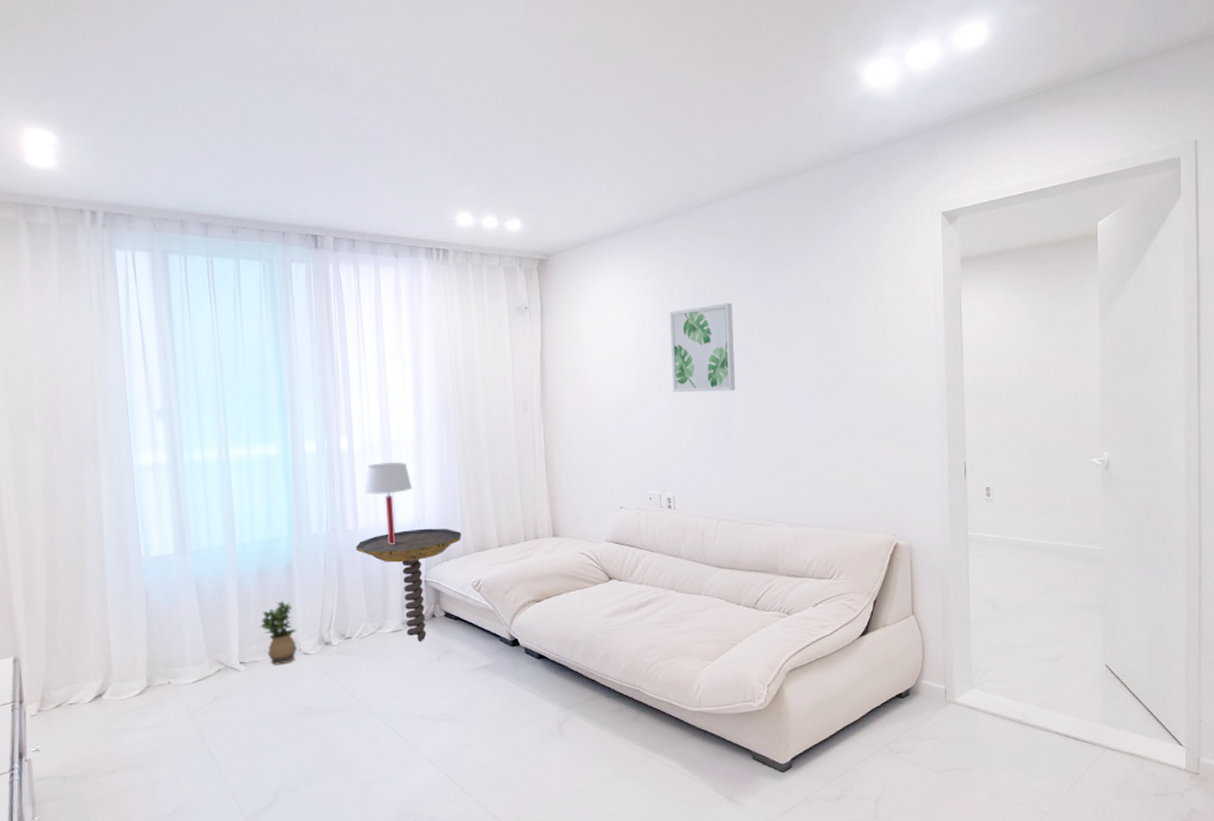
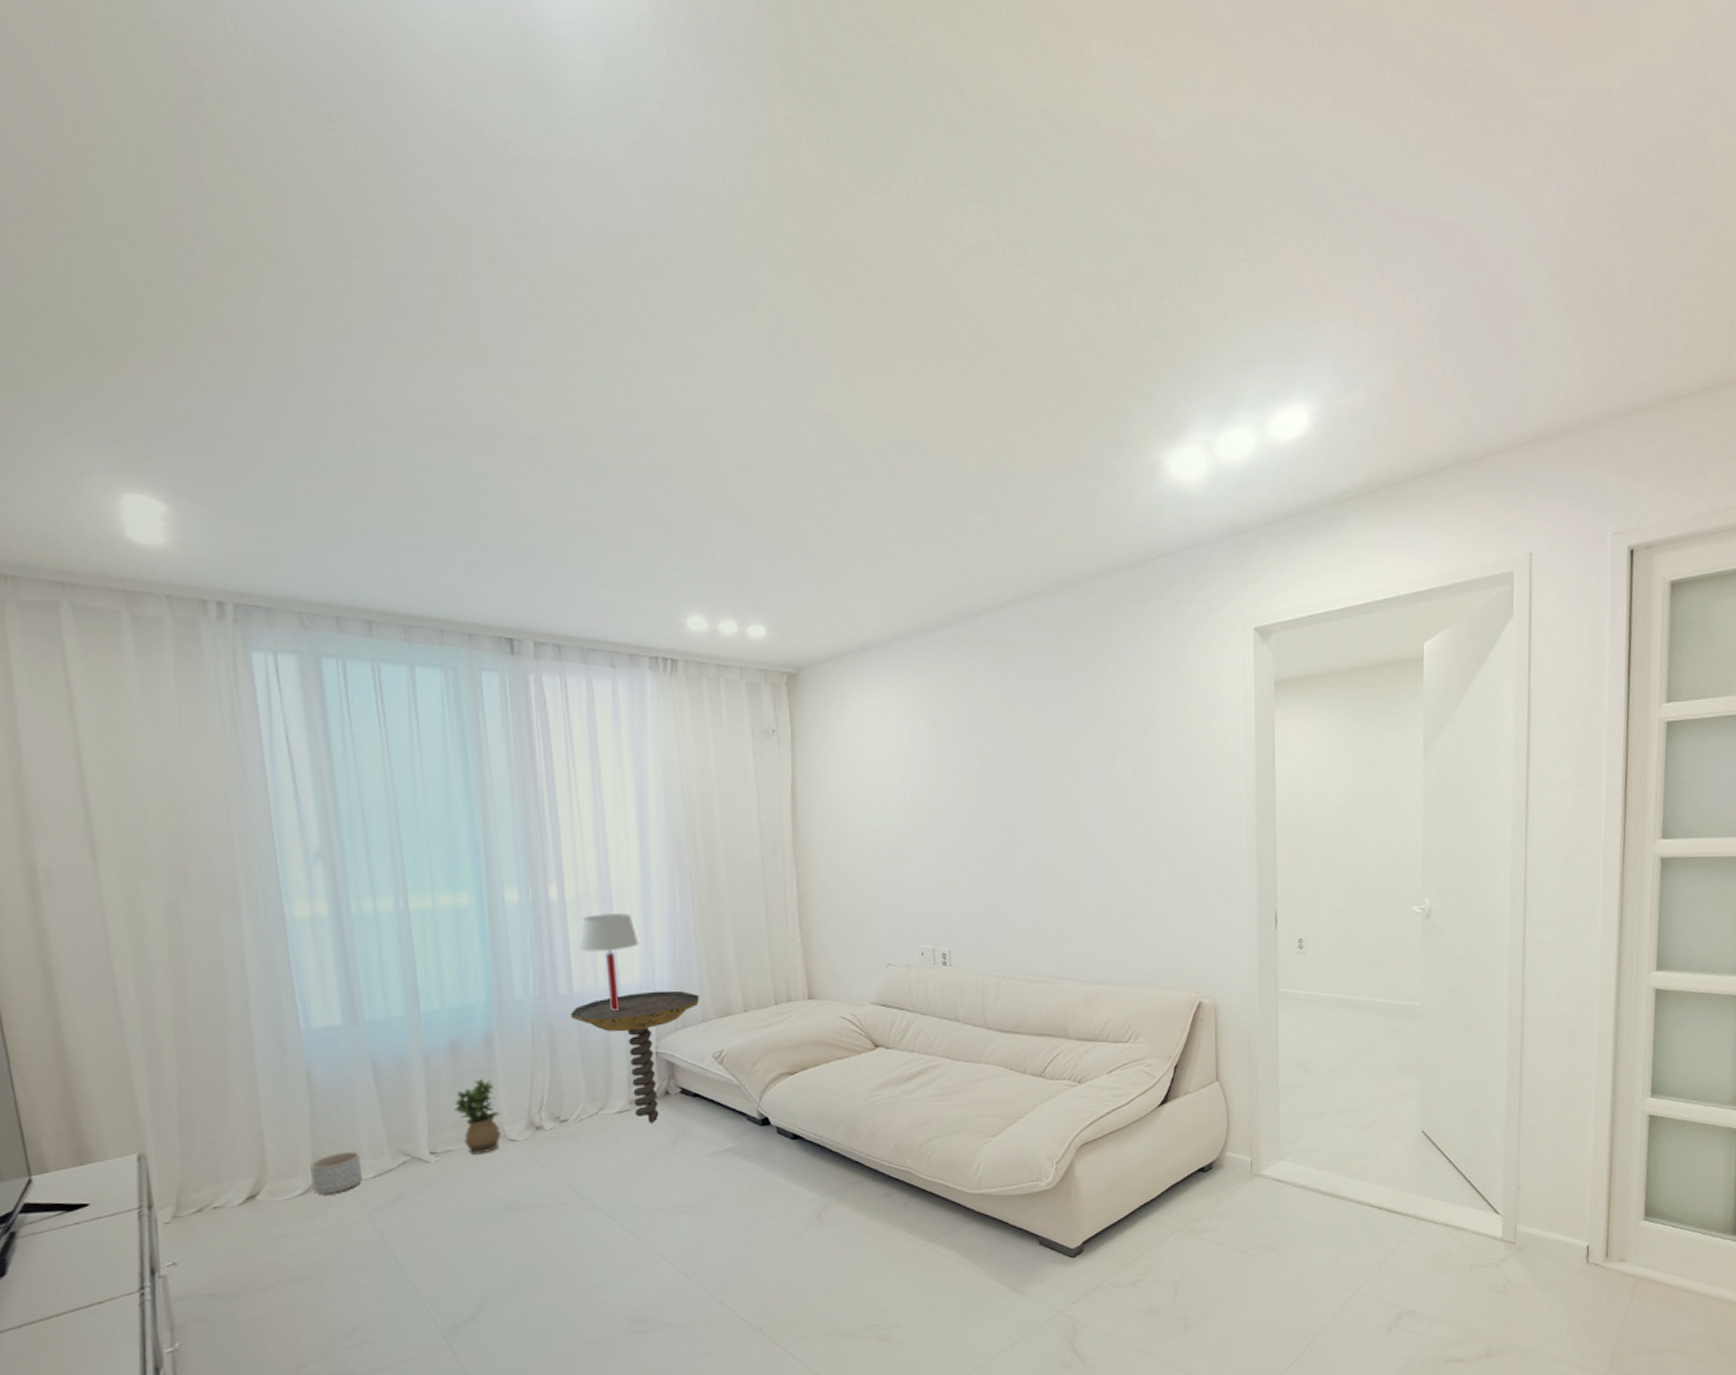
planter: none [145,660,186,695] -> present [310,1152,362,1194]
wall art: present [669,303,736,393] -> none [943,728,1021,832]

